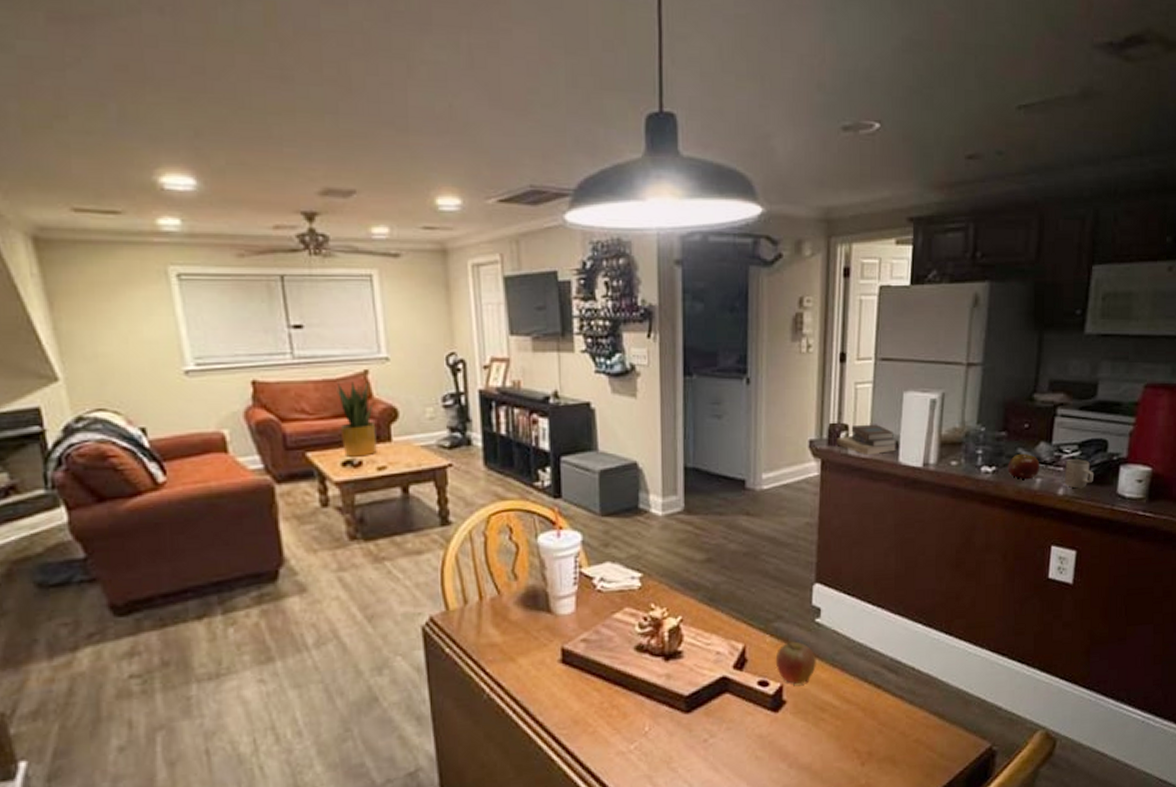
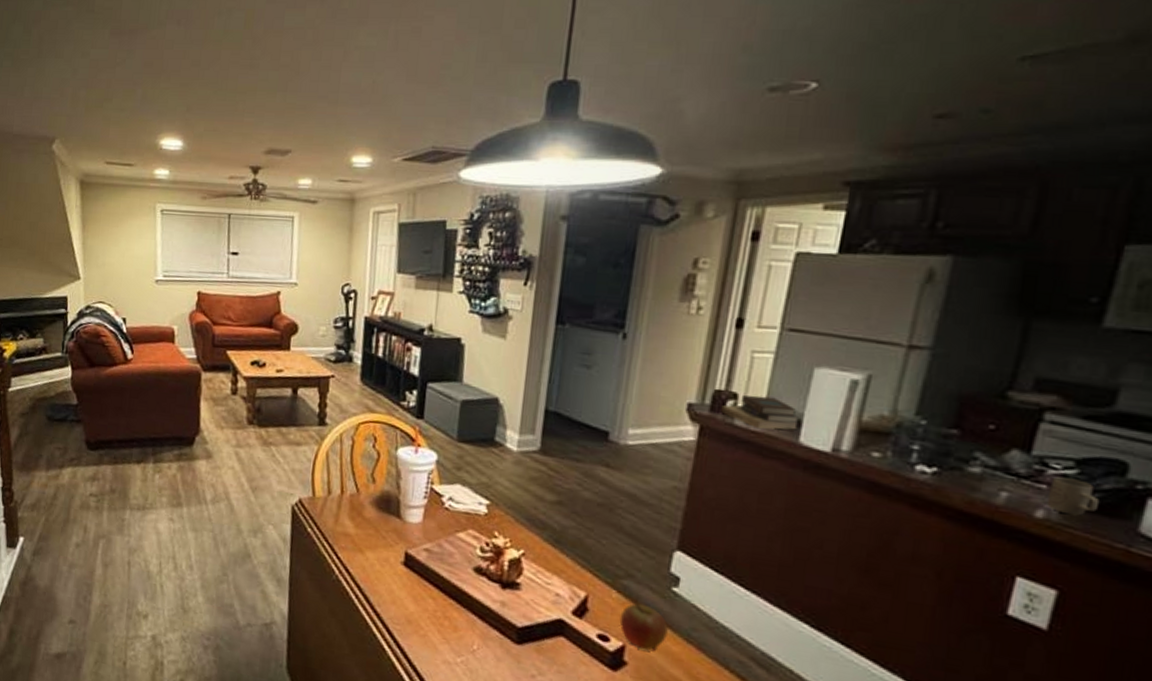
planter: present [335,381,377,457] -> none [253,299,282,360]
fruit: present [1007,453,1040,480] -> none [956,457,1009,492]

